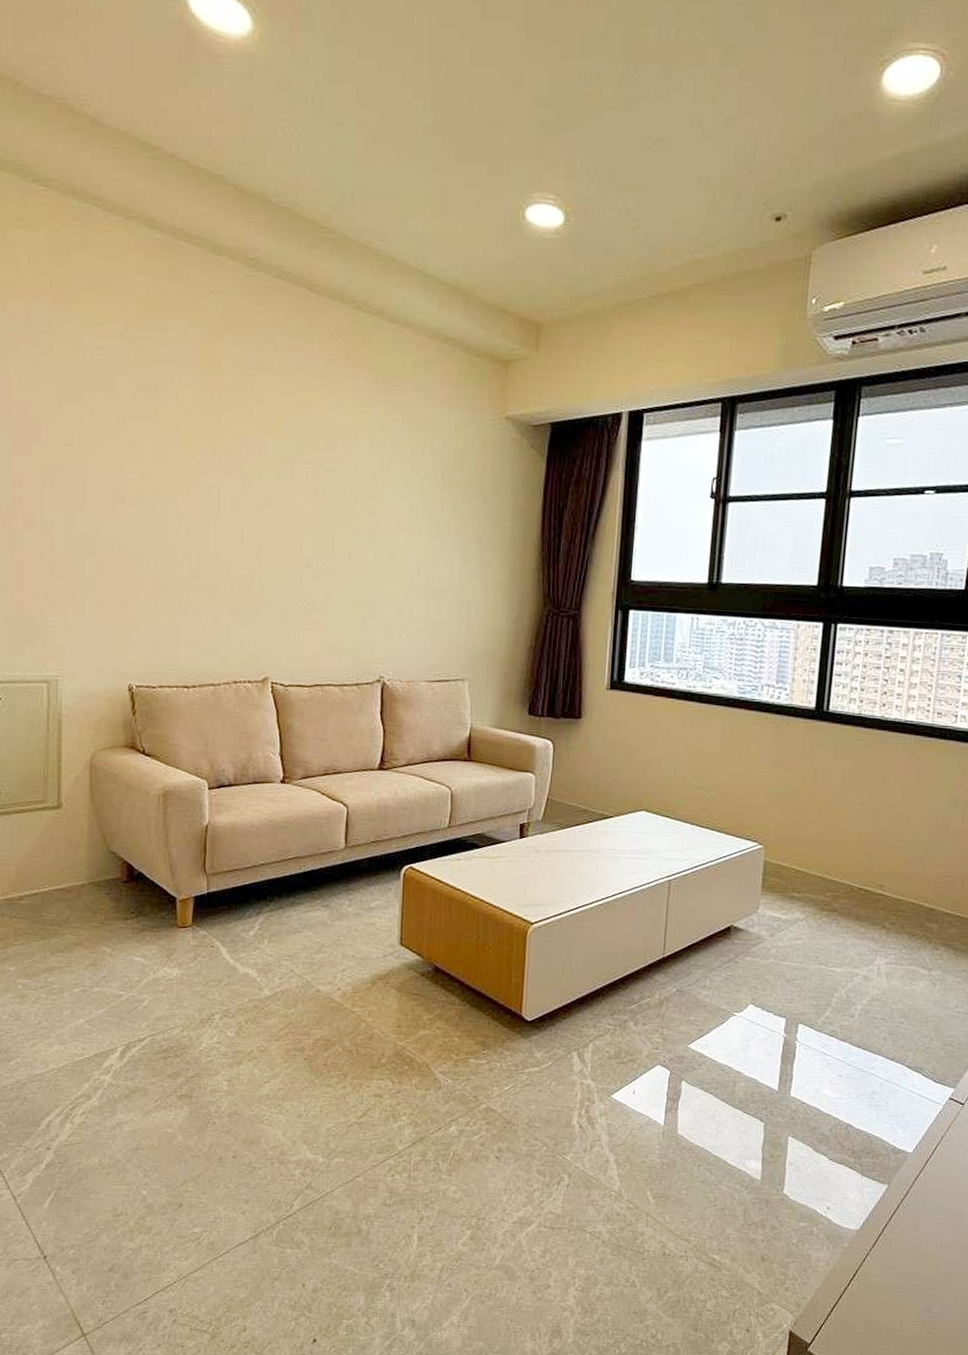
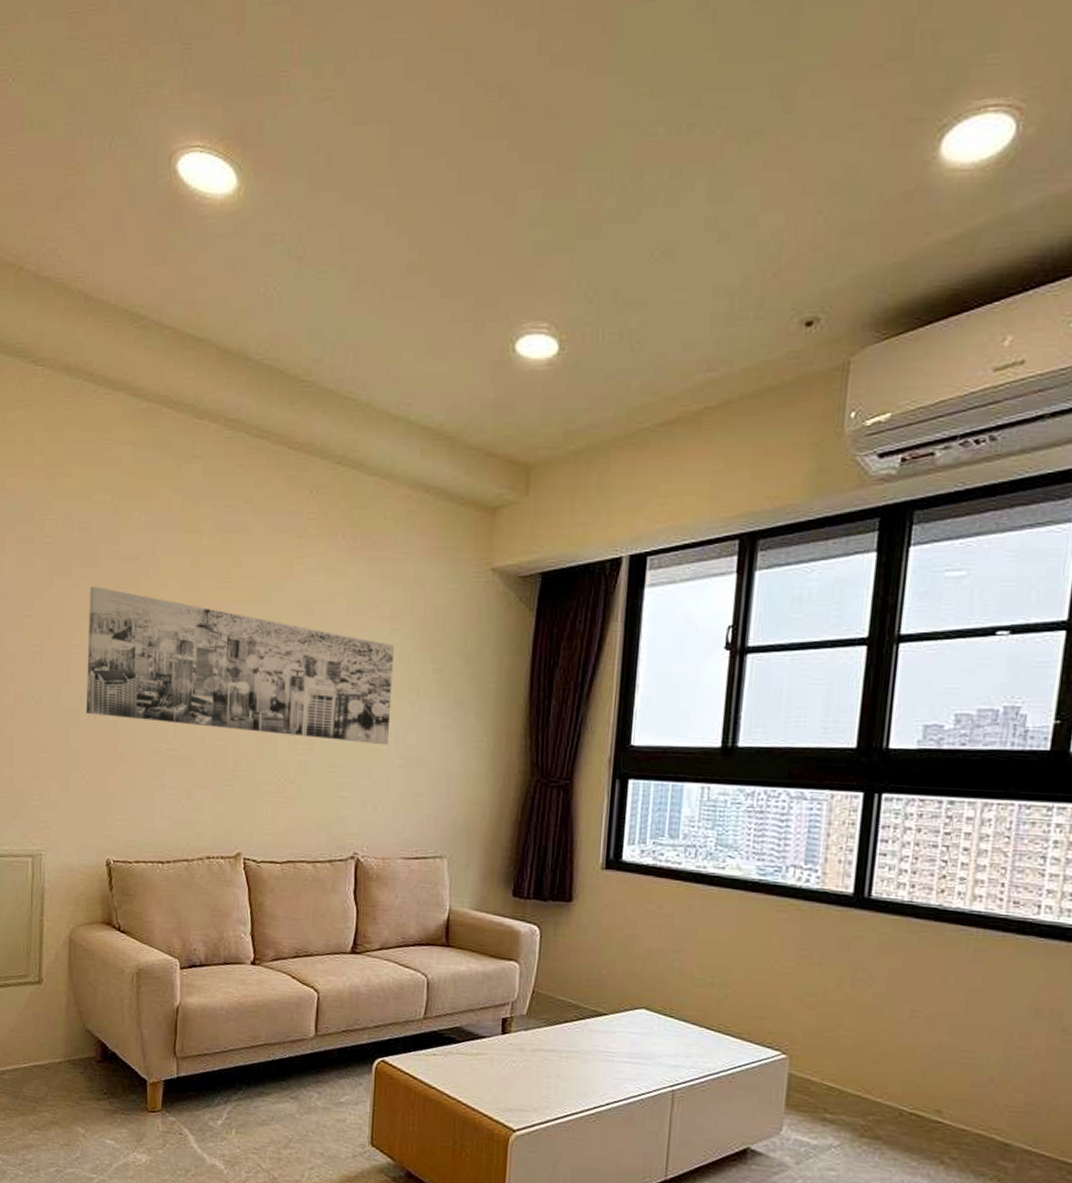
wall art: none [103,413,415,577] -> present [86,586,394,746]

